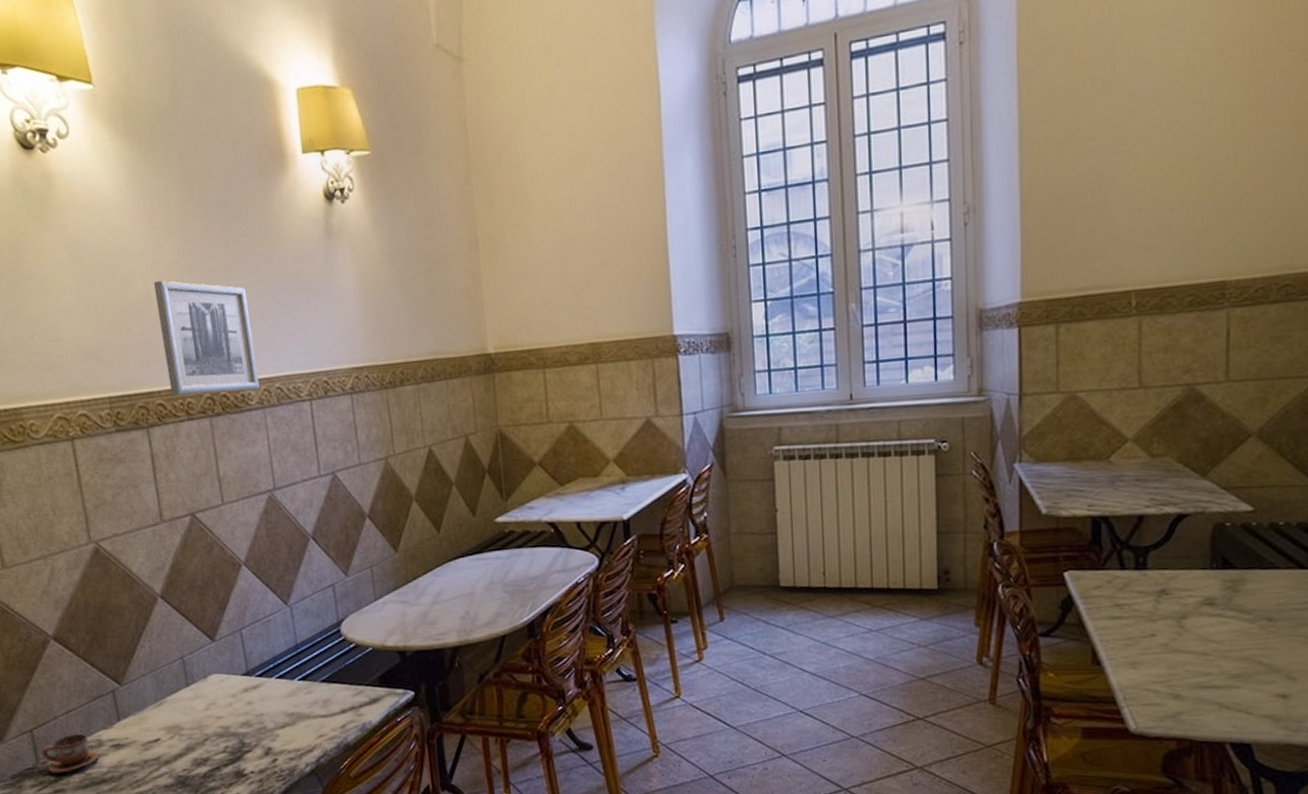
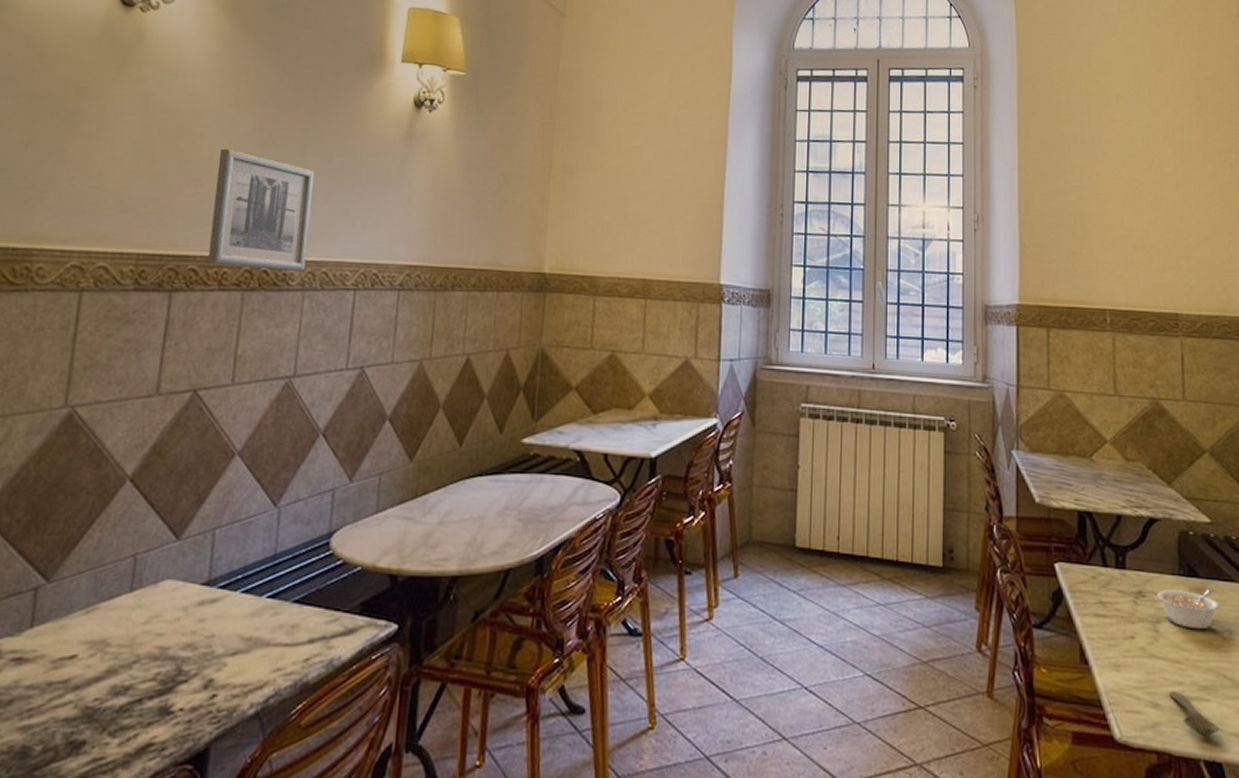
legume: none [1183,579,1259,621] -> present [1157,590,1220,630]
spoon: none [1193,682,1251,720] -> present [1169,691,1220,736]

